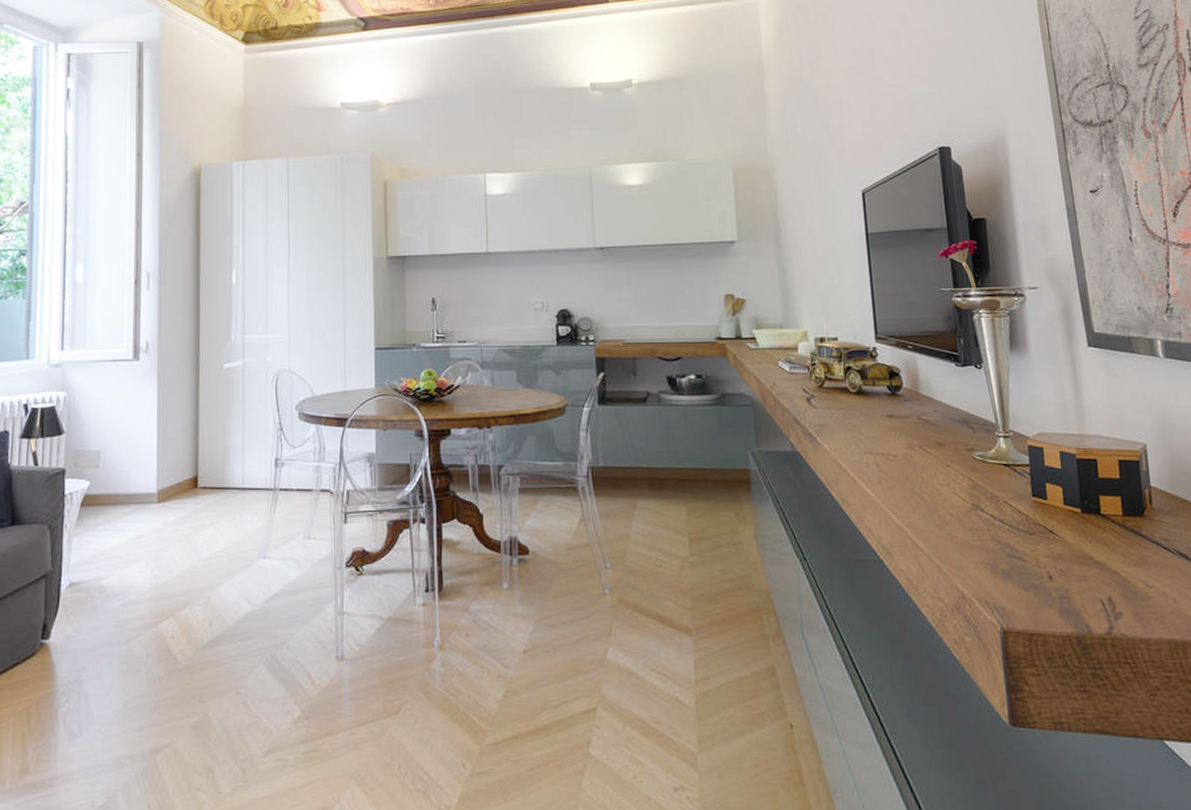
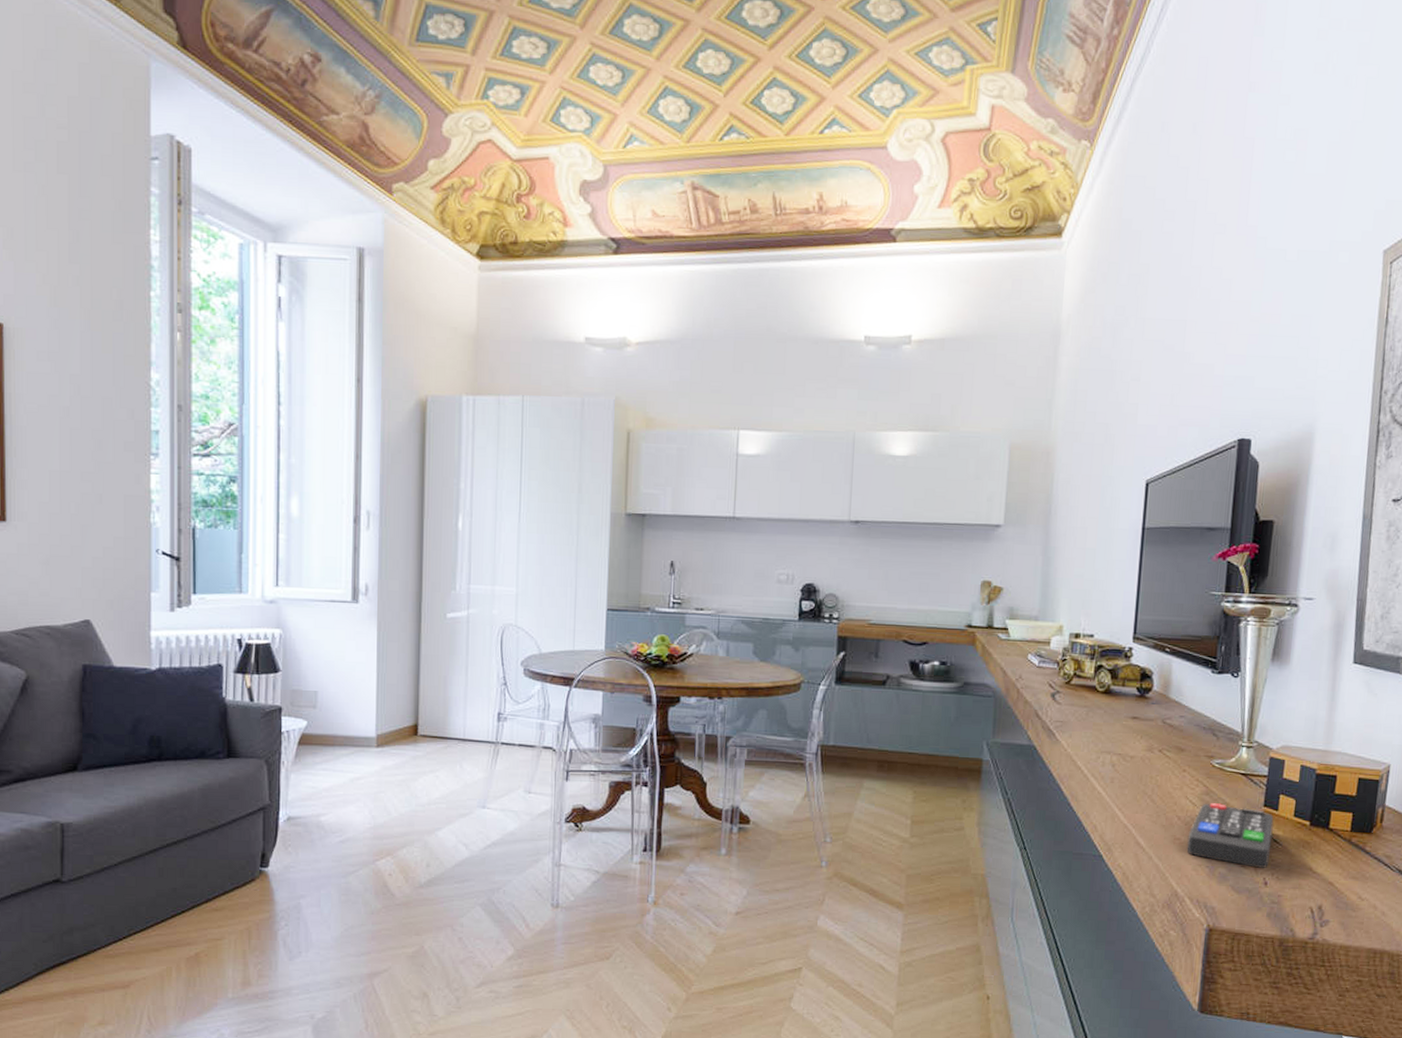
remote control: none [963,497,1049,563] -> present [1186,803,1274,869]

